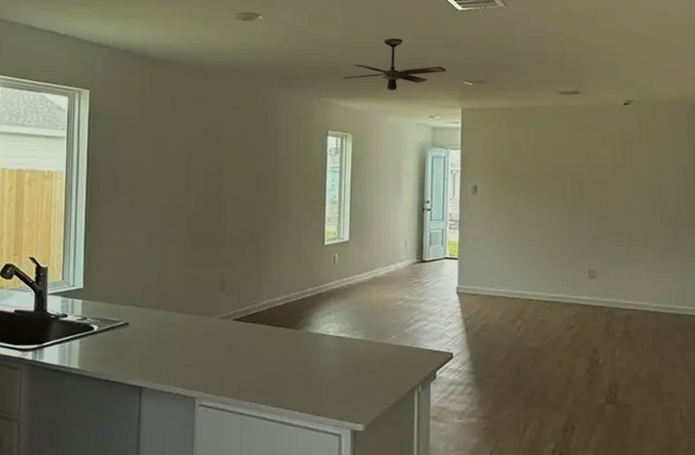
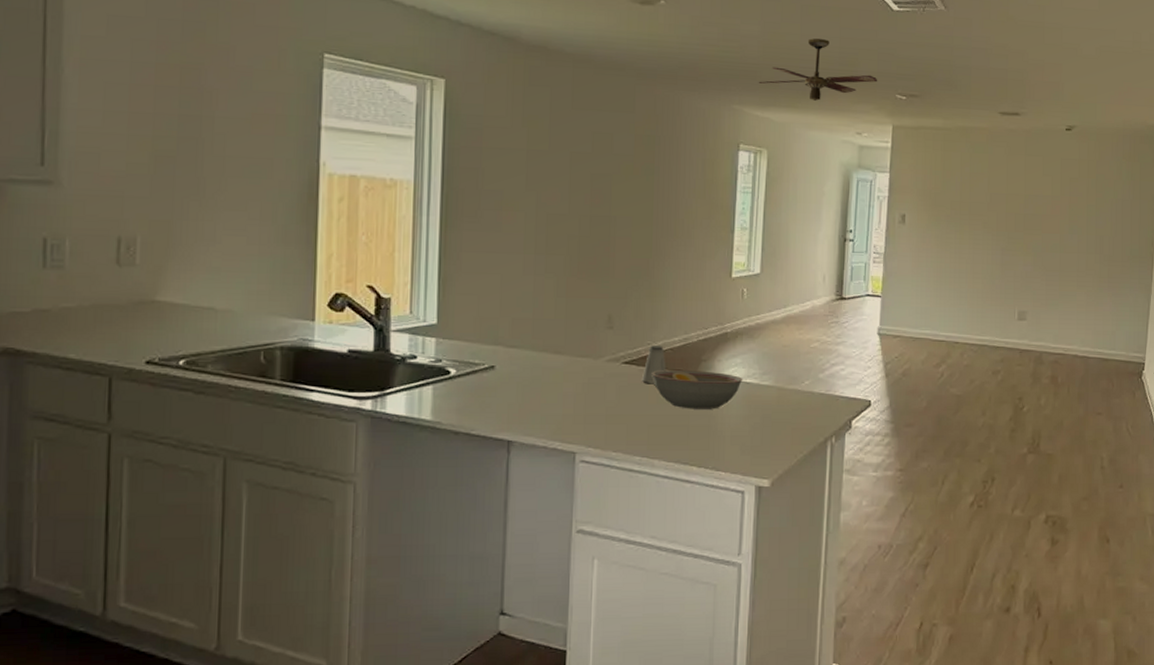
saltshaker: none [249,305,270,337] -> present [641,345,666,383]
bowl: none [258,326,337,361] -> present [652,370,743,409]

